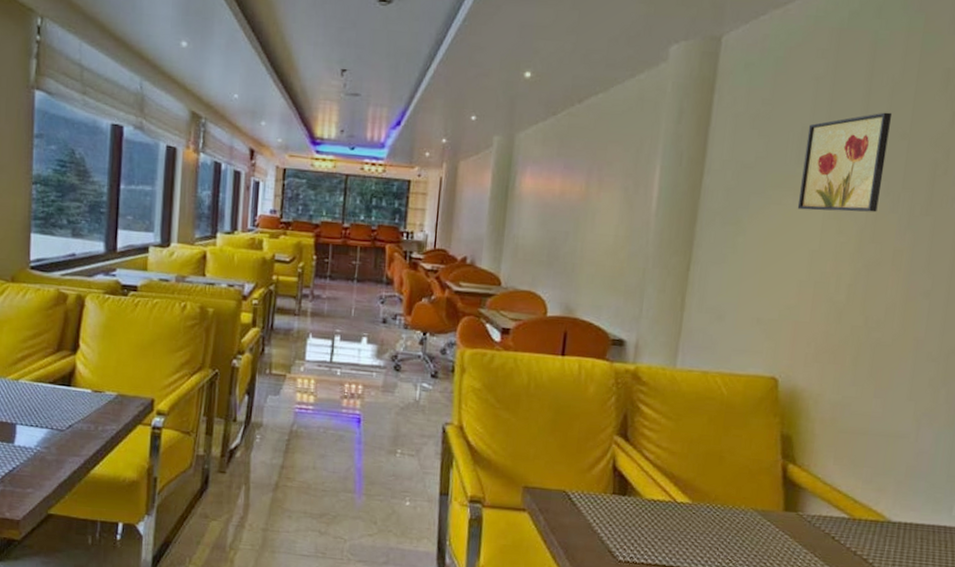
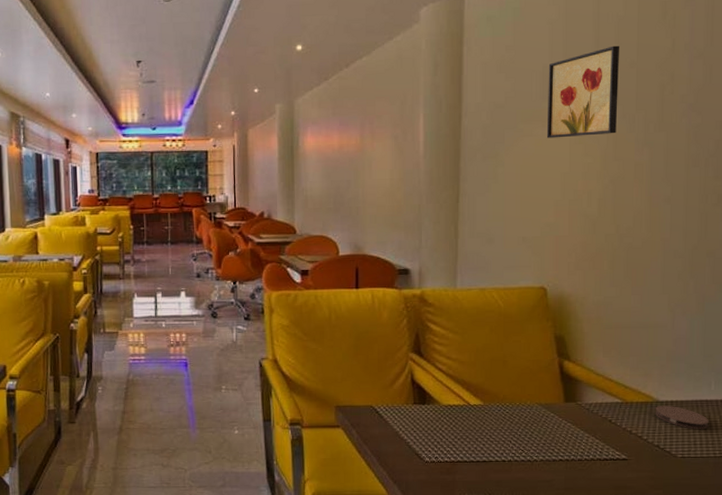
coaster: none [885,526,945,559] -> present [655,405,709,430]

